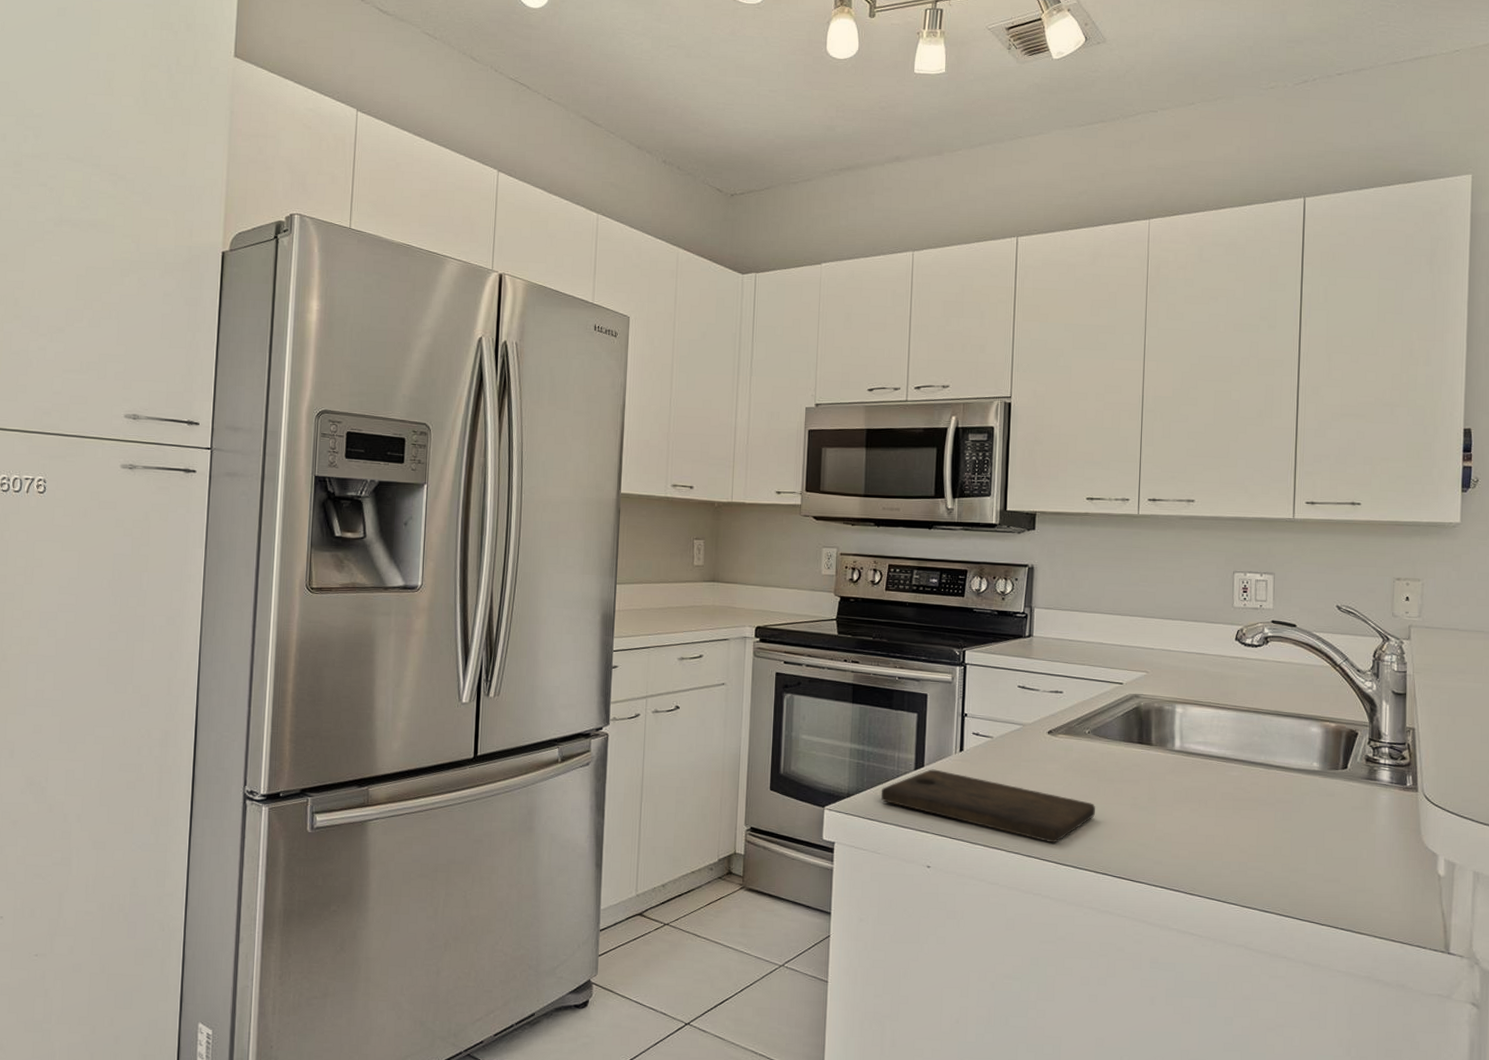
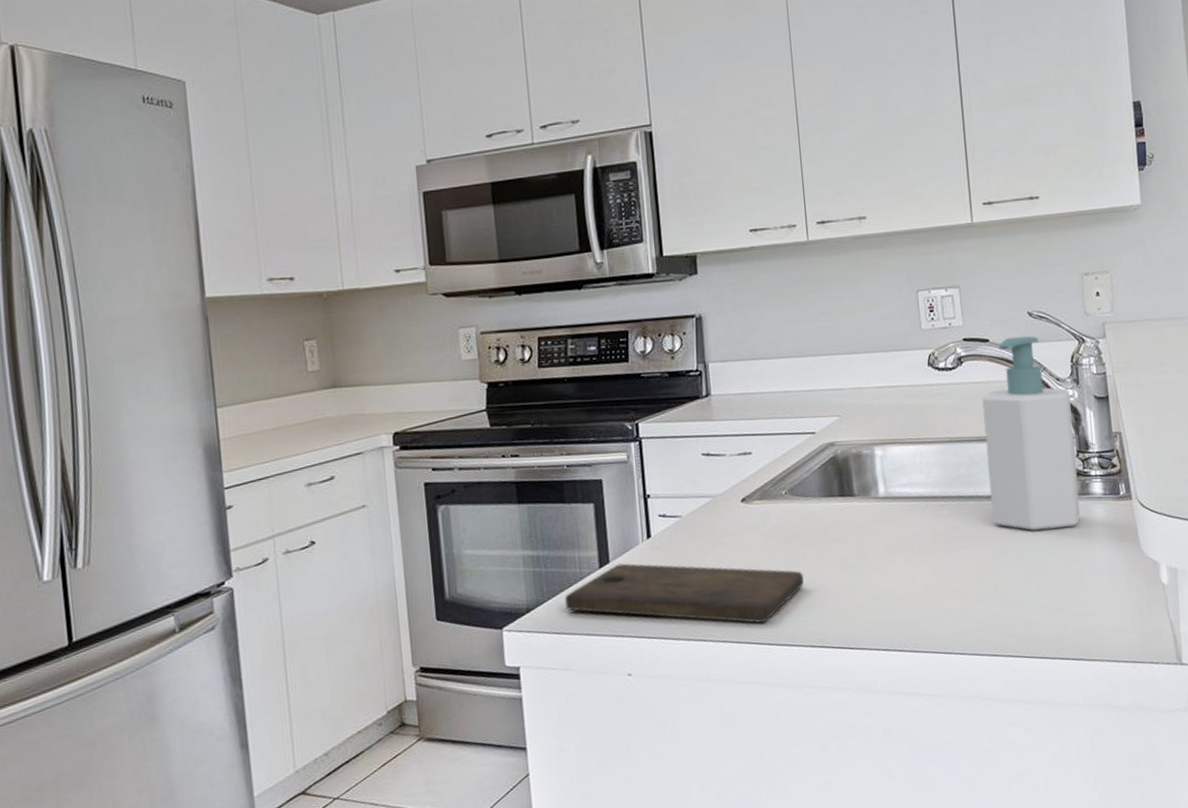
soap bottle: none [1279,626,1368,808] -> present [982,336,1080,531]

